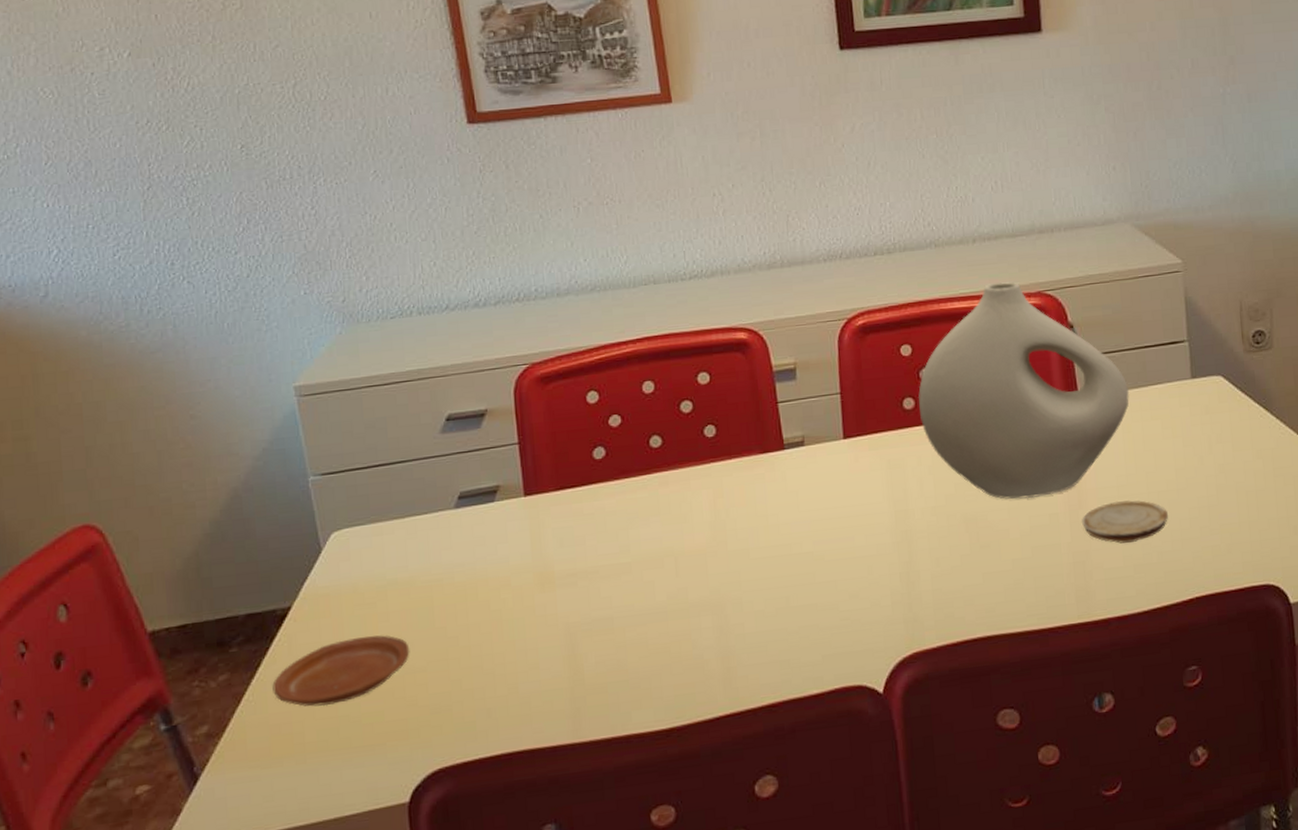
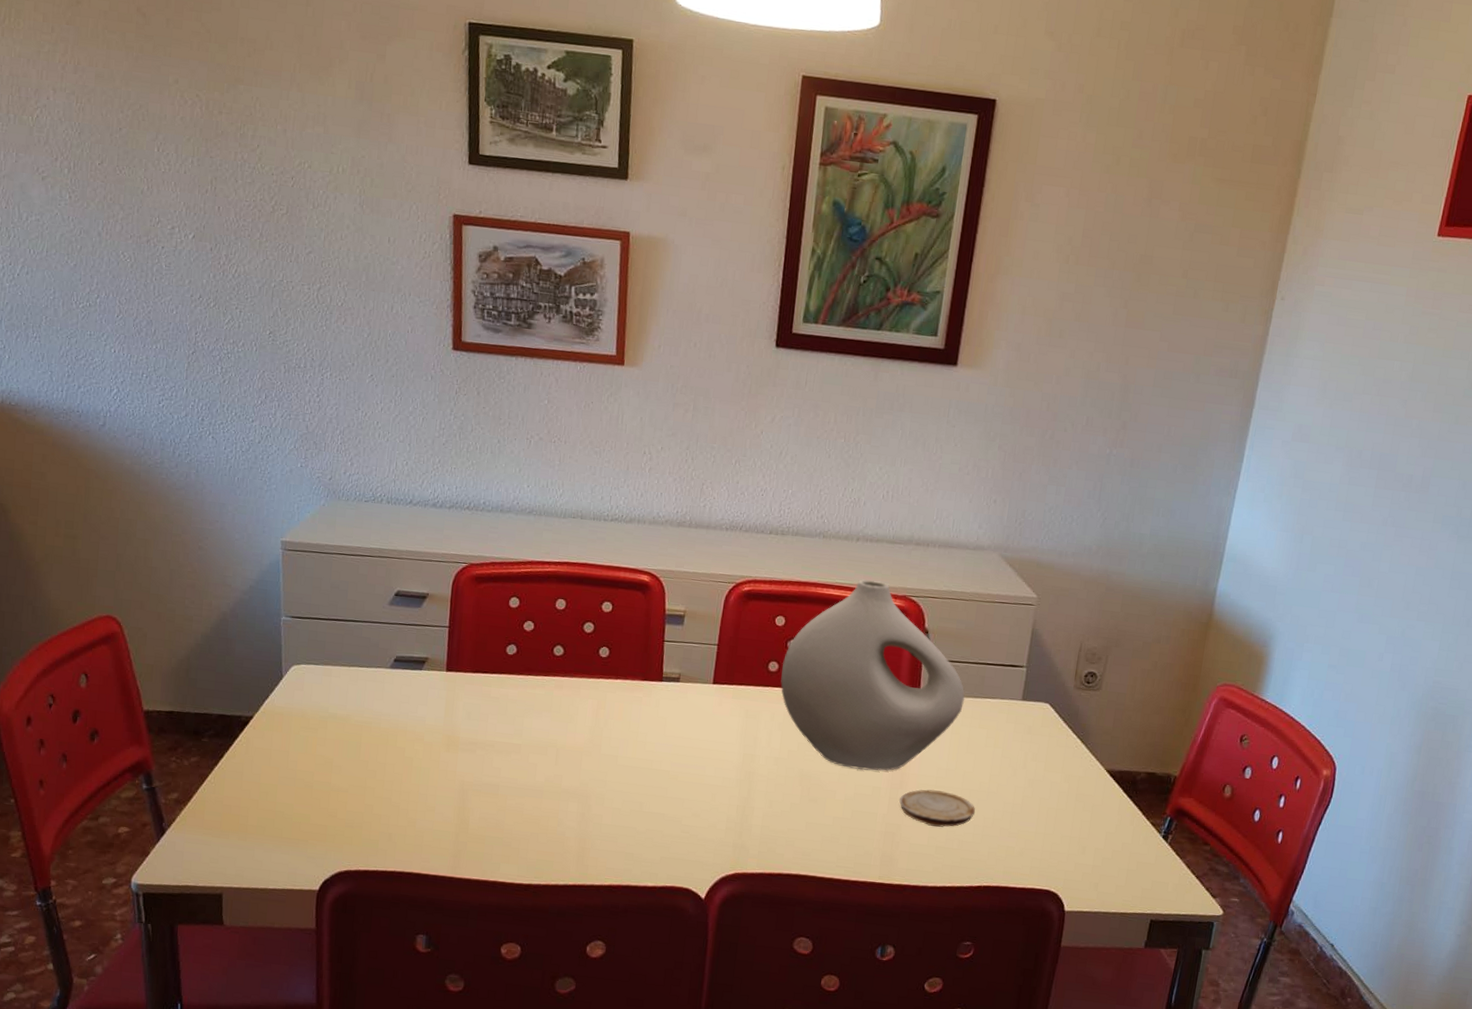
plate: present [272,634,410,707] -> none [229,752,338,801]

